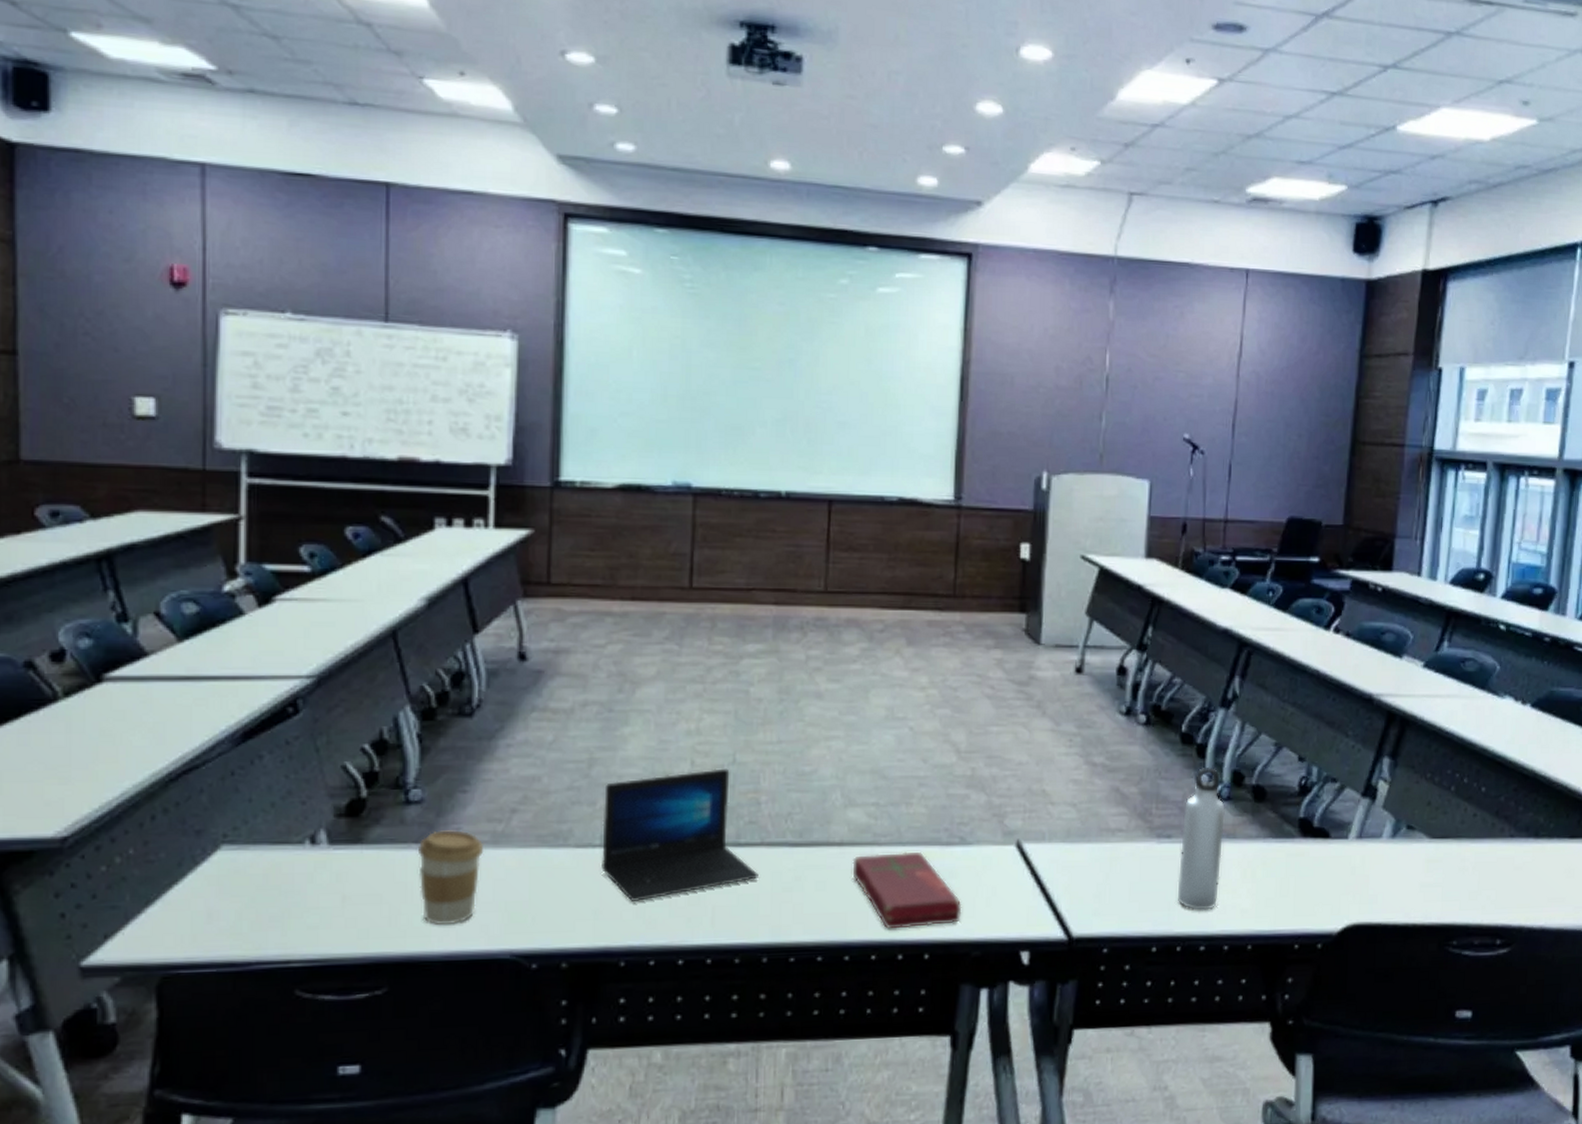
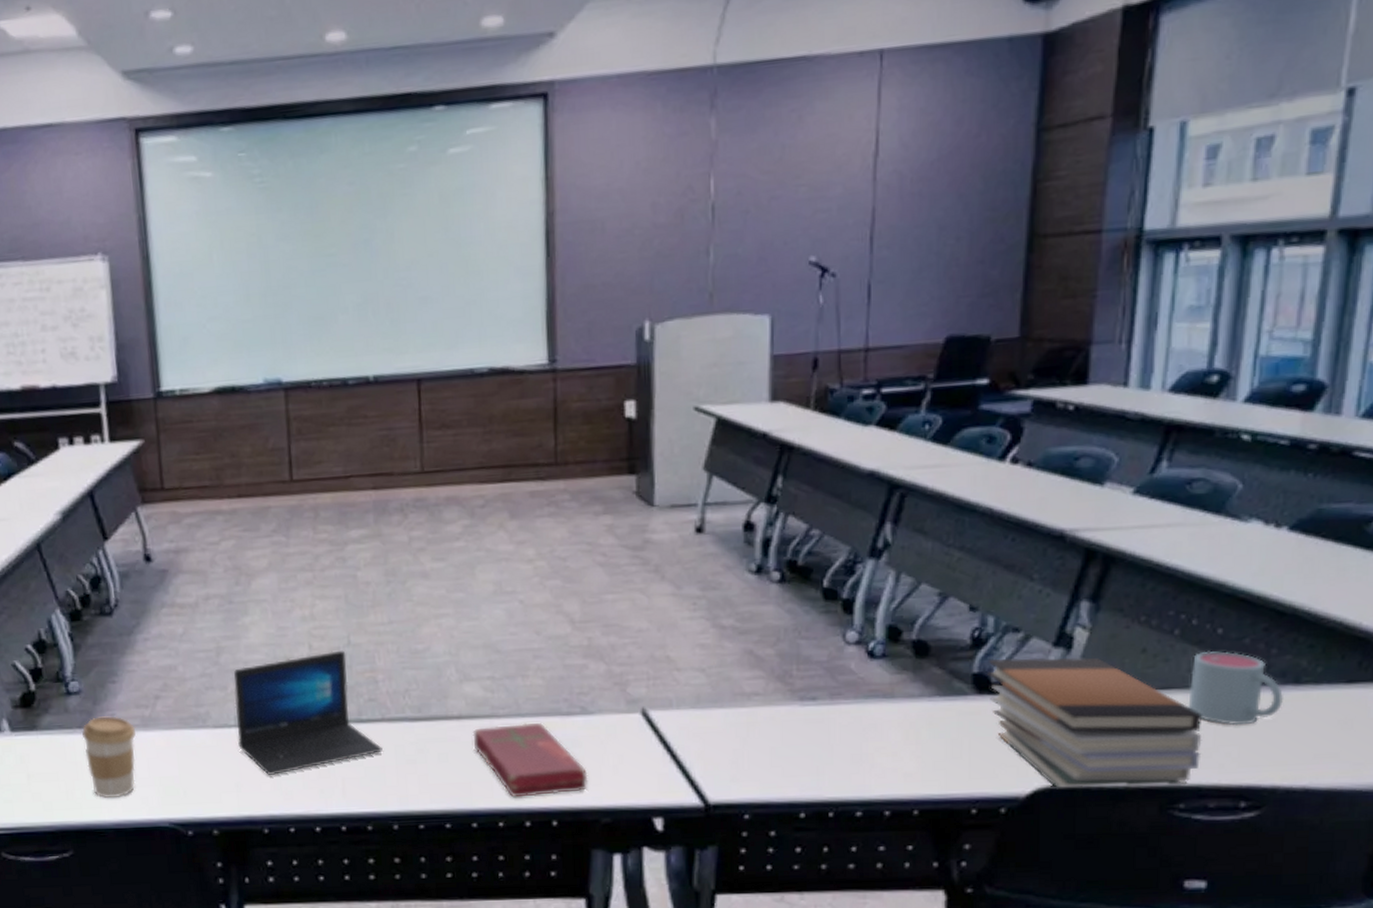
water bottle: present [1177,766,1225,911] -> none [826,622,880,775]
book stack: none [1311,805,1470,927] -> present [987,657,1202,789]
mug: none [1460,806,1527,872] -> present [1188,650,1283,726]

